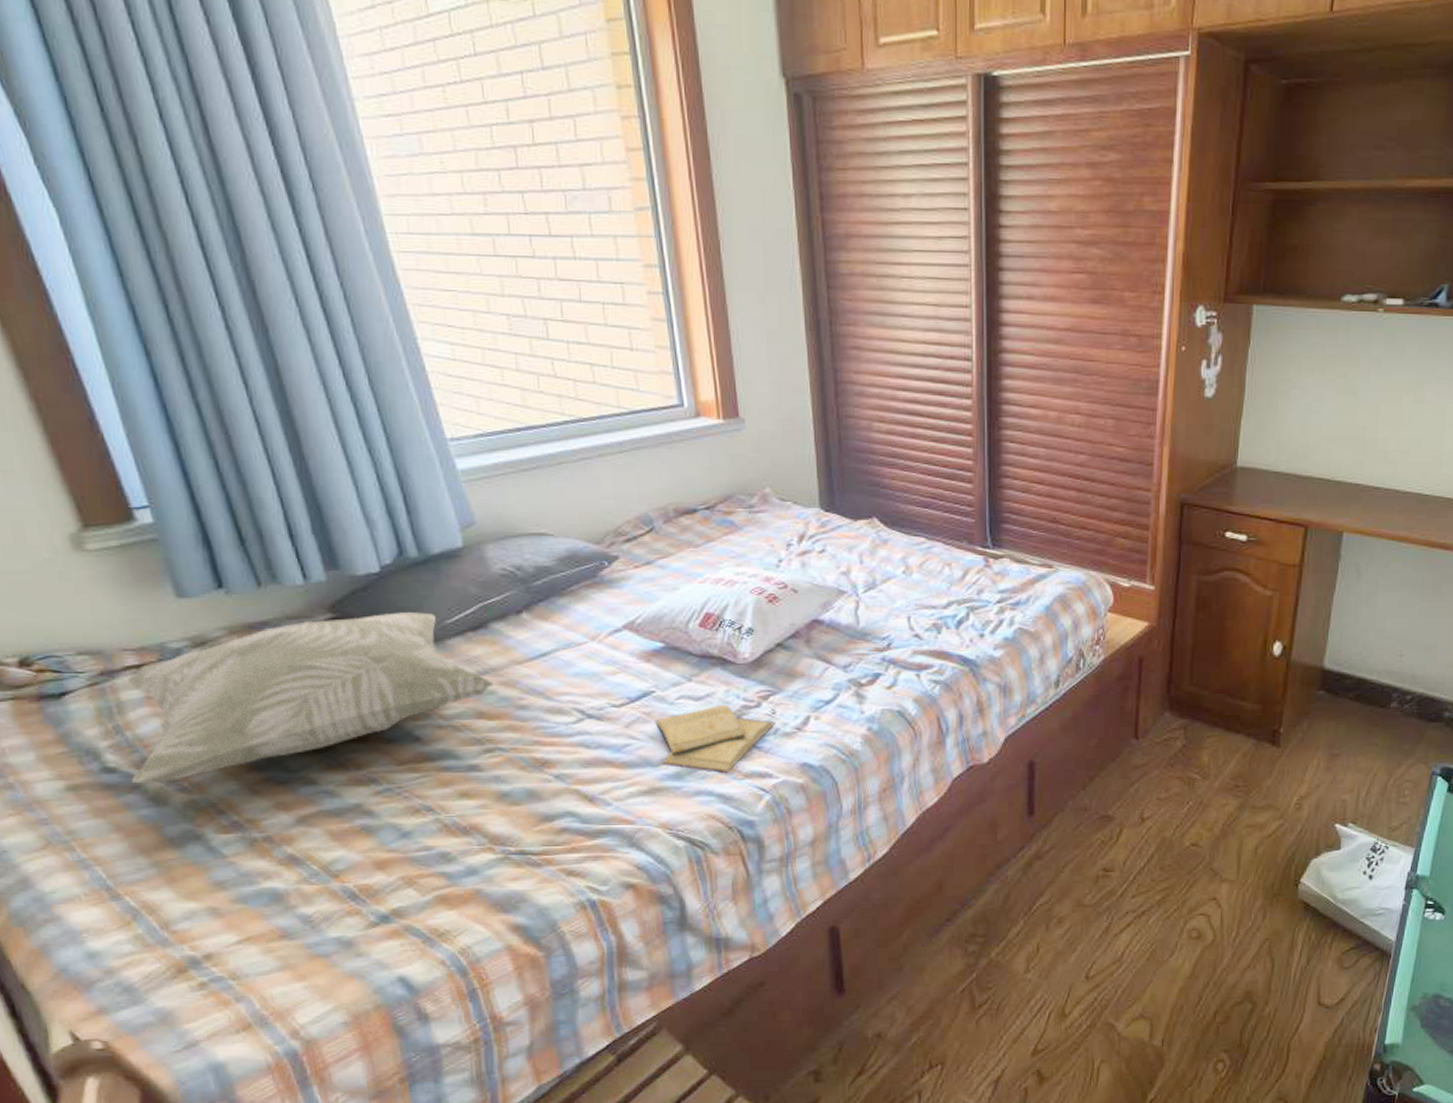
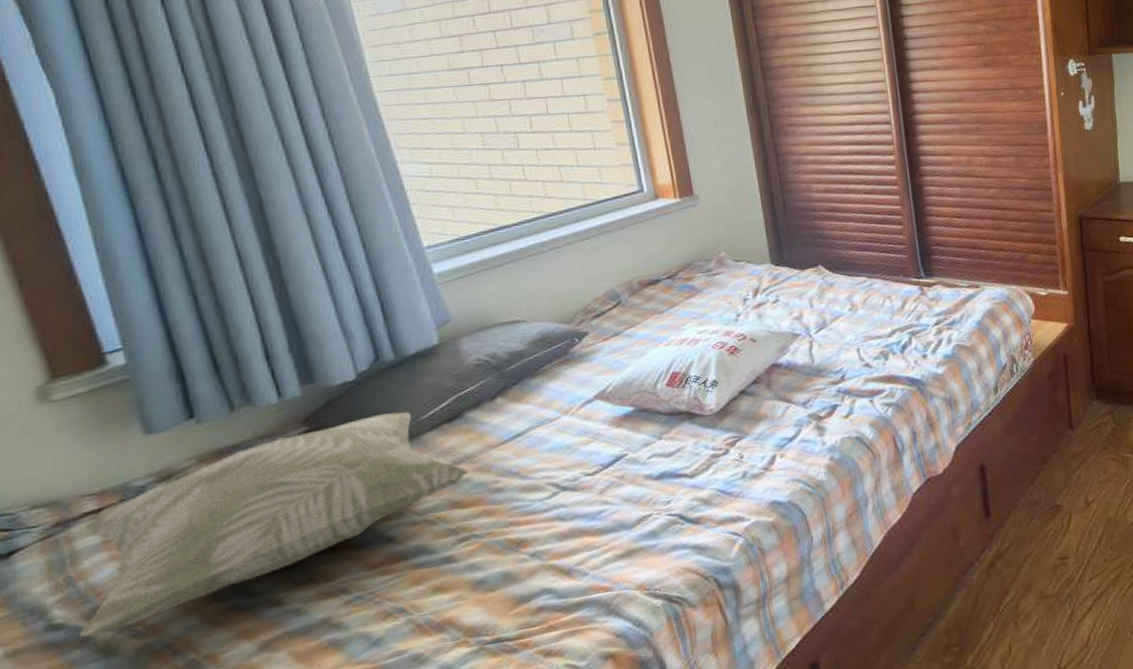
diary: present [654,704,776,774] -> none [628,456,745,526]

